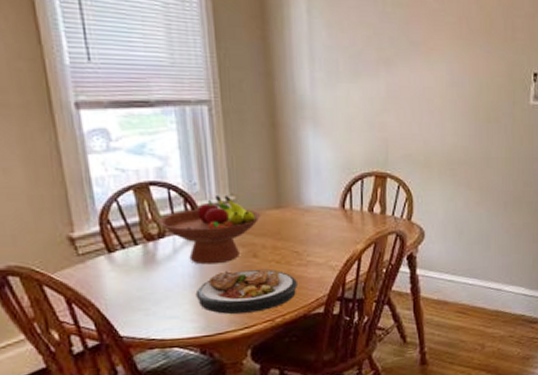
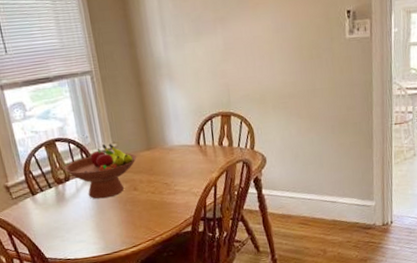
plate: present [195,268,297,314] -> none [95,198,169,237]

